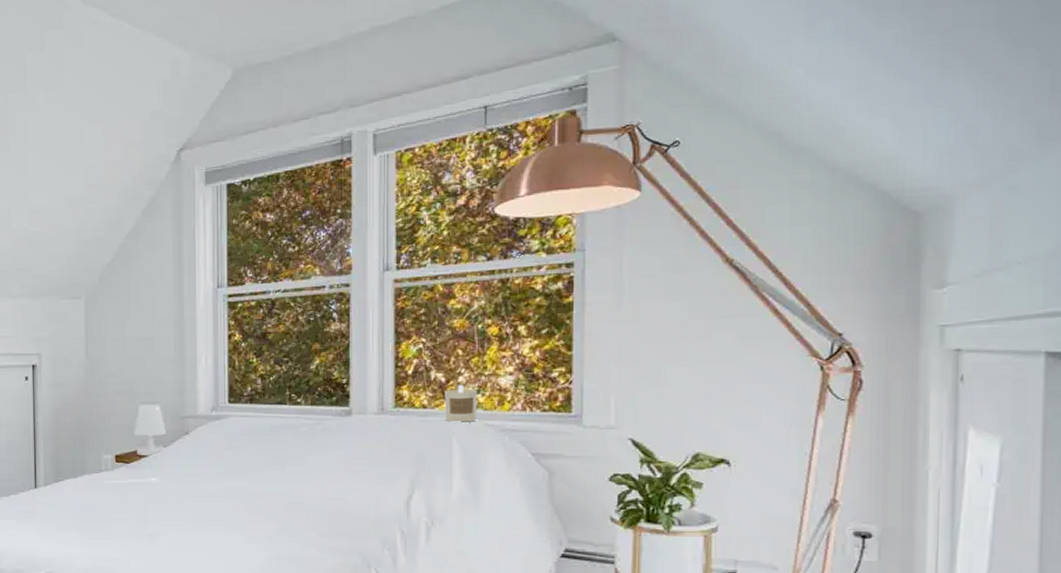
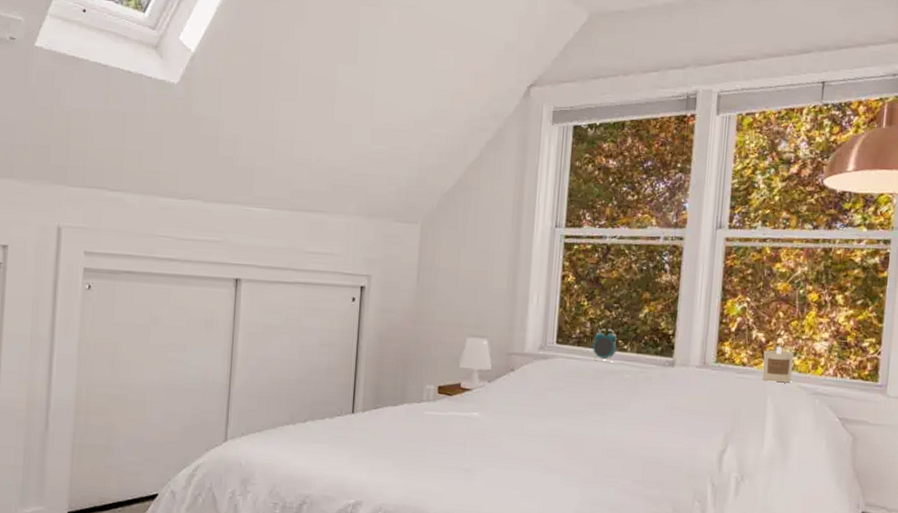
alarm clock: none [266,383,290,416] -> present [593,328,617,361]

